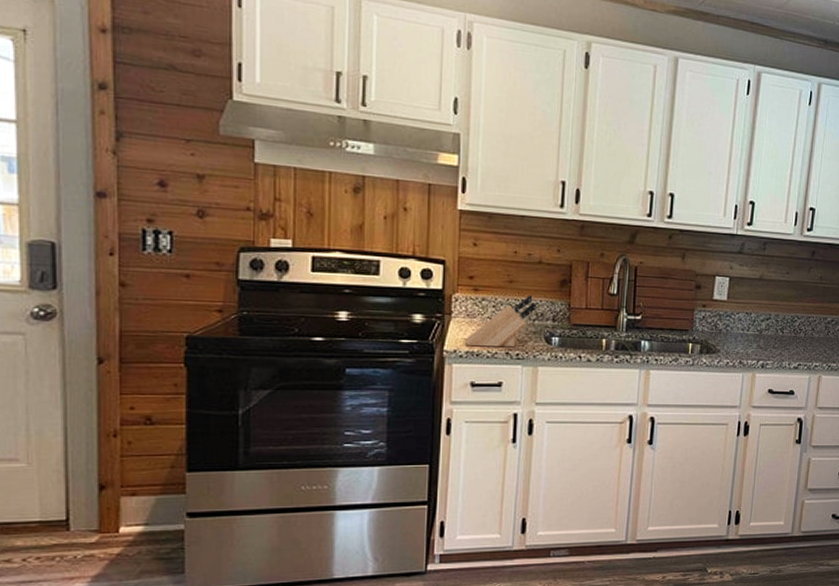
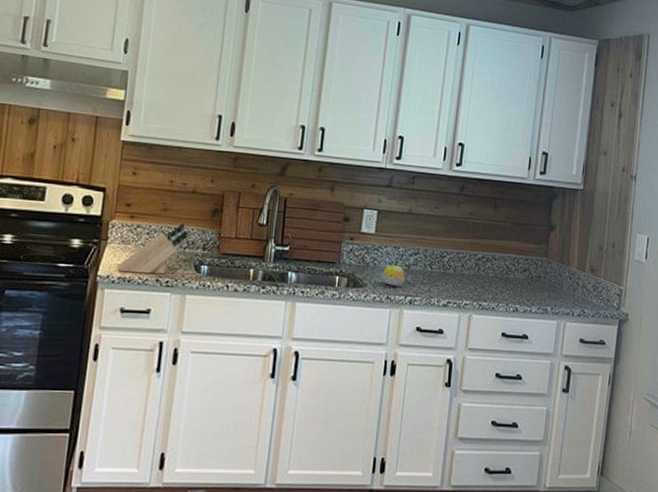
fruit: none [733,330,757,351] -> present [381,265,405,287]

